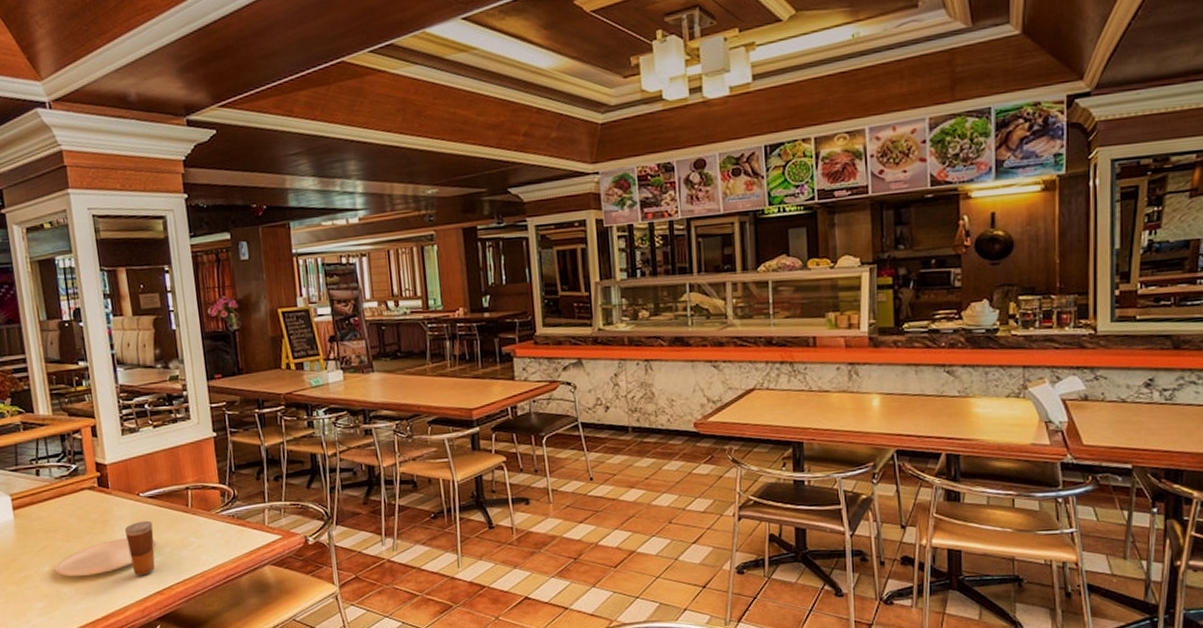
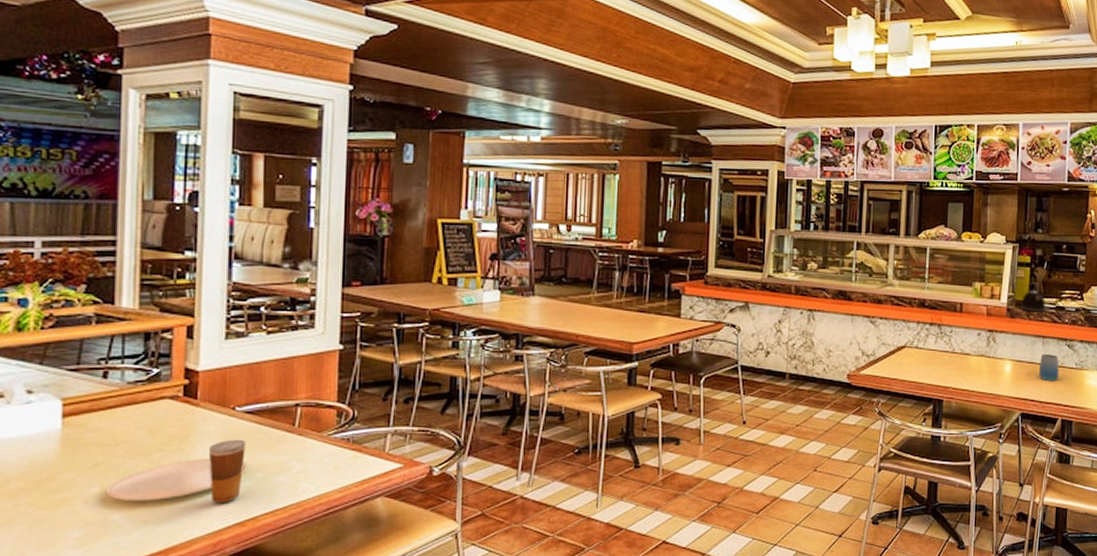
kettle: none [884,304,916,340] -> present [1020,281,1046,314]
cup: none [913,383,939,414] -> present [1038,354,1059,382]

